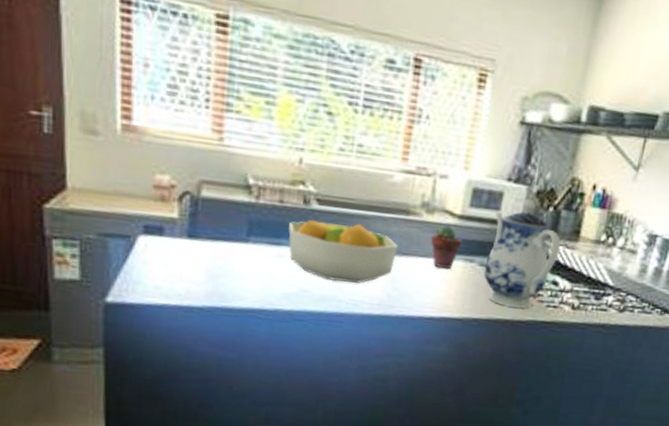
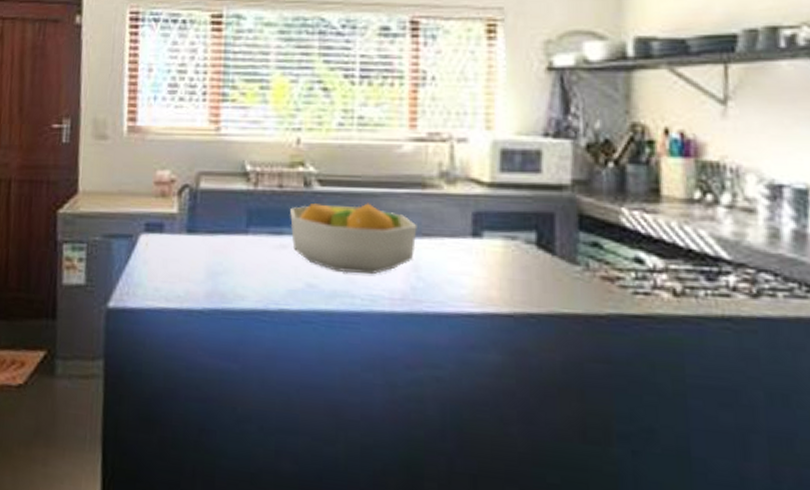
potted succulent: present [430,225,463,269] -> none [456,196,498,250]
teapot: present [484,198,561,308] -> none [533,155,636,297]

